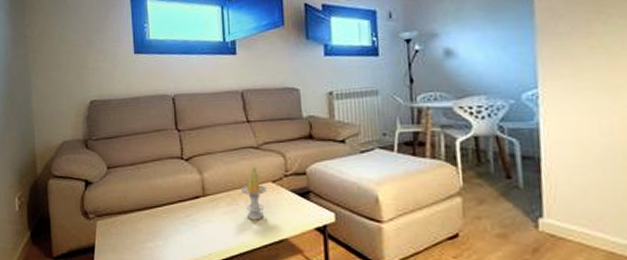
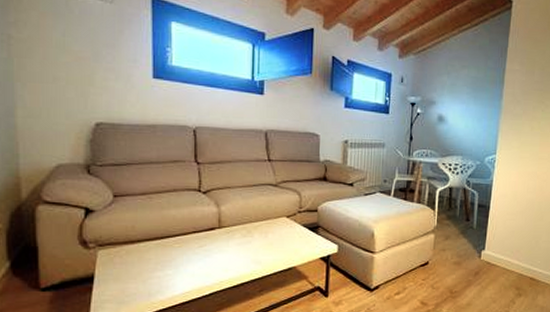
candle: present [240,166,268,220] -> none [256,201,282,251]

